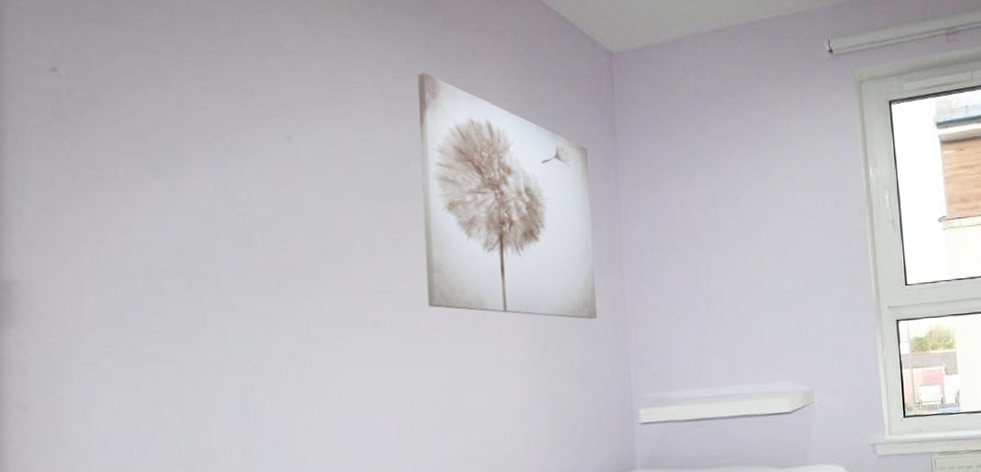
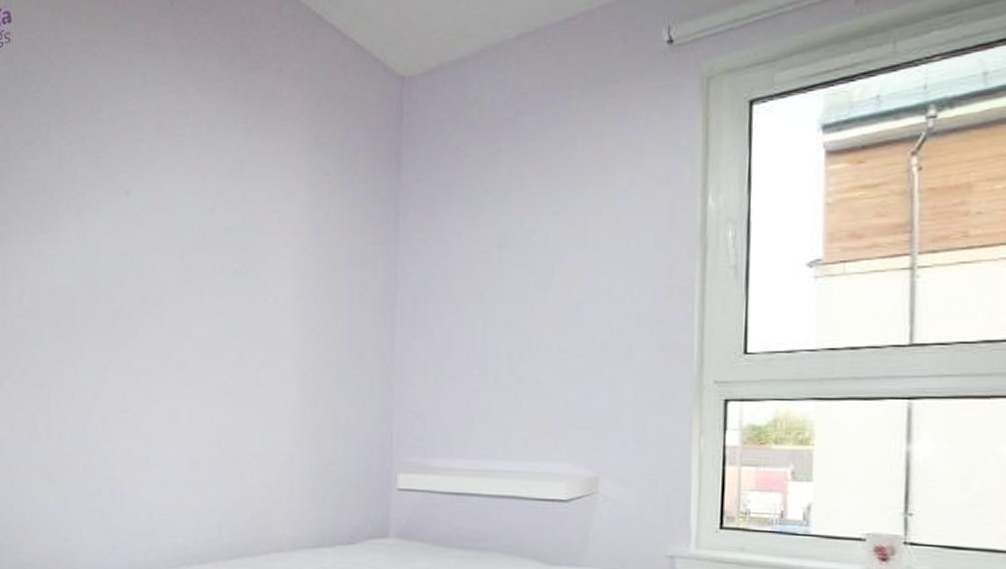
wall art: present [418,73,597,319] -> none [219,120,371,372]

